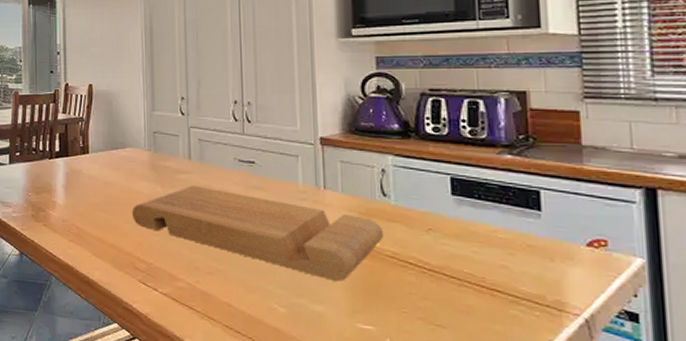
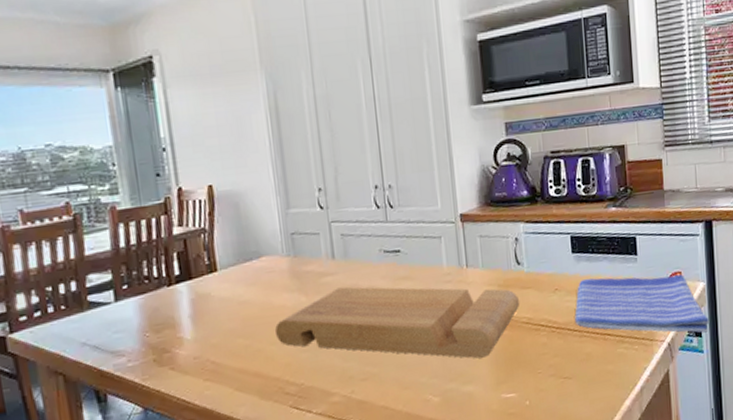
dish towel: none [453,225,652,319] -> present [575,274,710,333]

